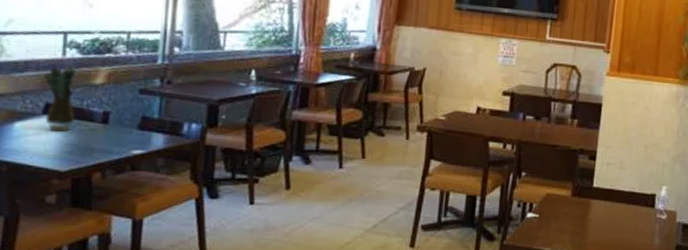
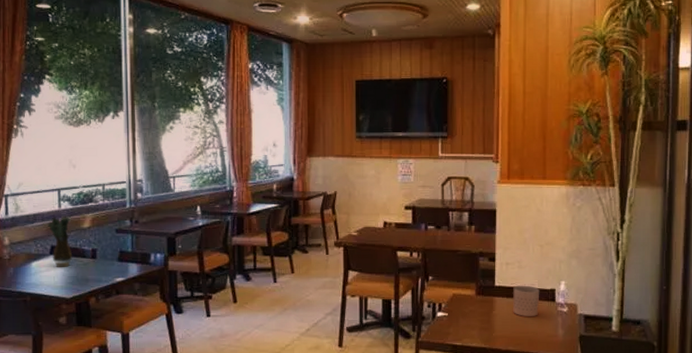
mug: none [609,188,640,224] -> present [513,285,540,317]

